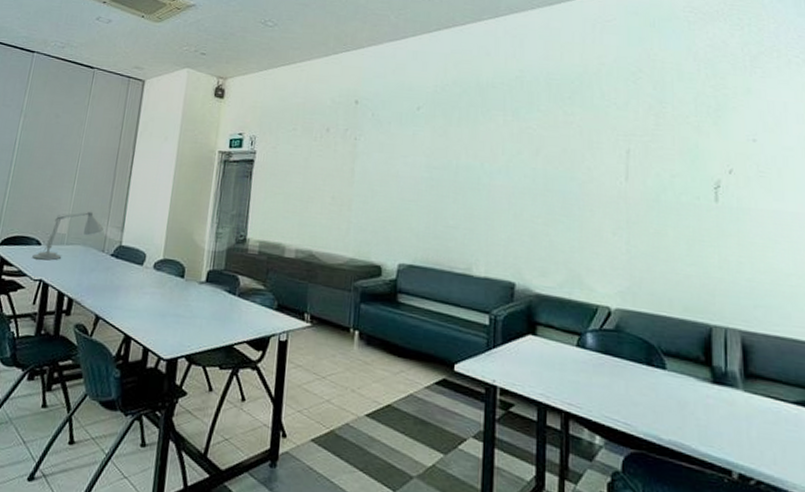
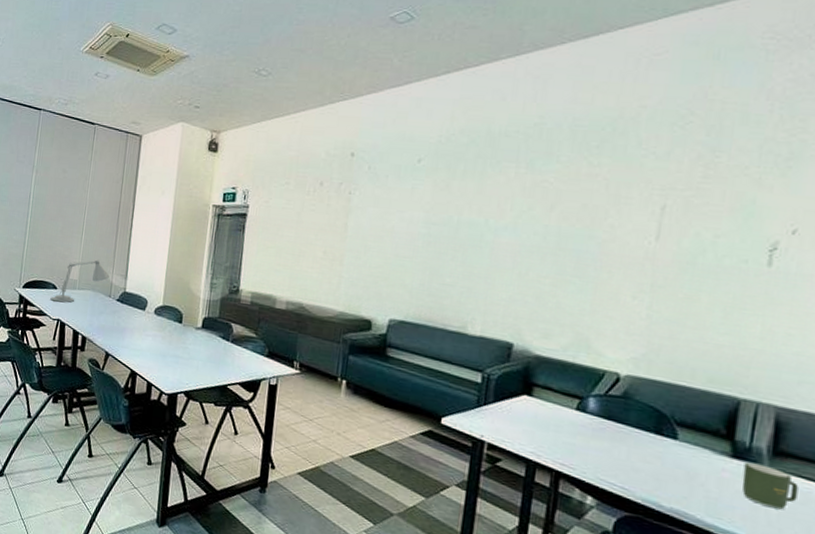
mug: none [723,386,770,432] -> present [741,462,799,510]

